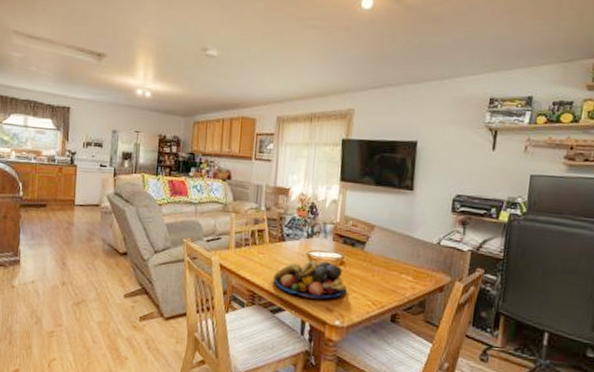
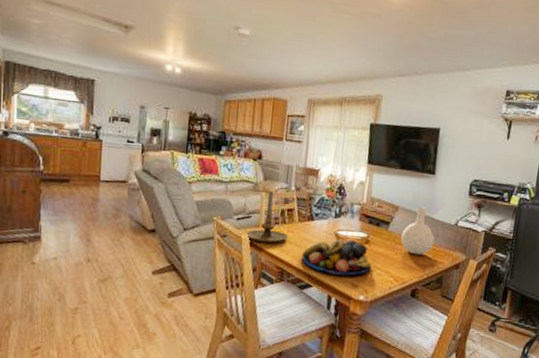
candle holder: none [216,211,259,265] -> present [245,191,289,243]
vase: none [378,225,415,277] -> present [401,207,435,255]

